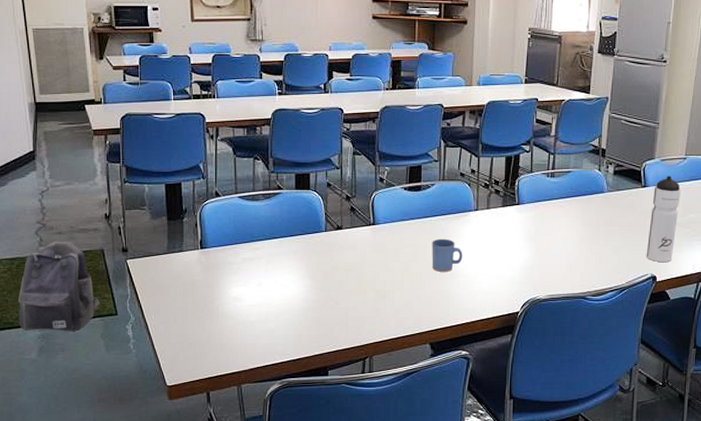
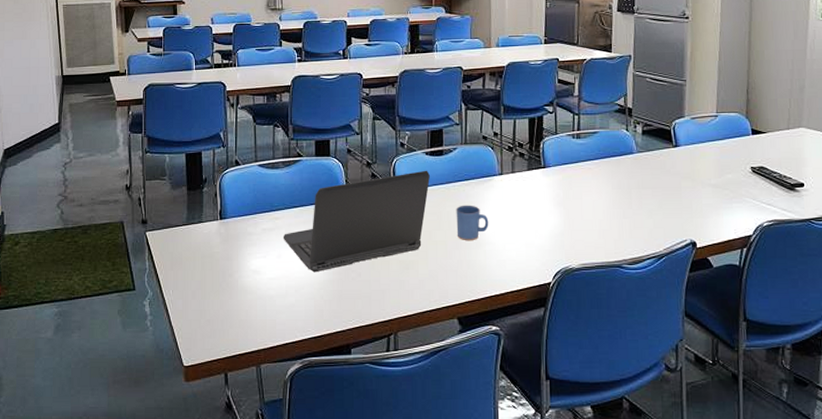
backpack: present [18,241,100,331] -> none [36,213,118,307]
laptop computer: none [263,205,408,300] -> present [282,170,430,273]
water bottle: present [646,176,681,263] -> none [683,134,715,227]

